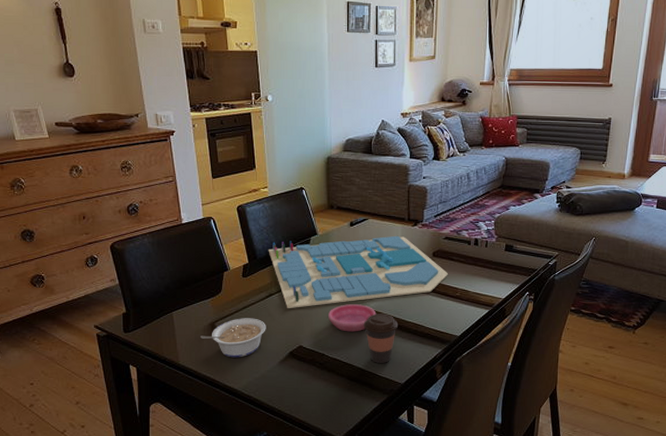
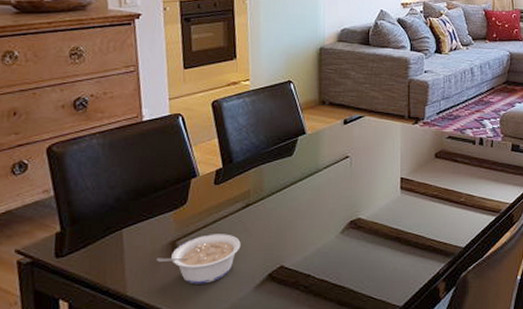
board game: present [268,235,448,309] -> none [247,134,451,222]
saucer: present [328,304,377,332] -> none [316,214,372,247]
coffee cup: present [363,313,399,364] -> none [356,224,397,284]

